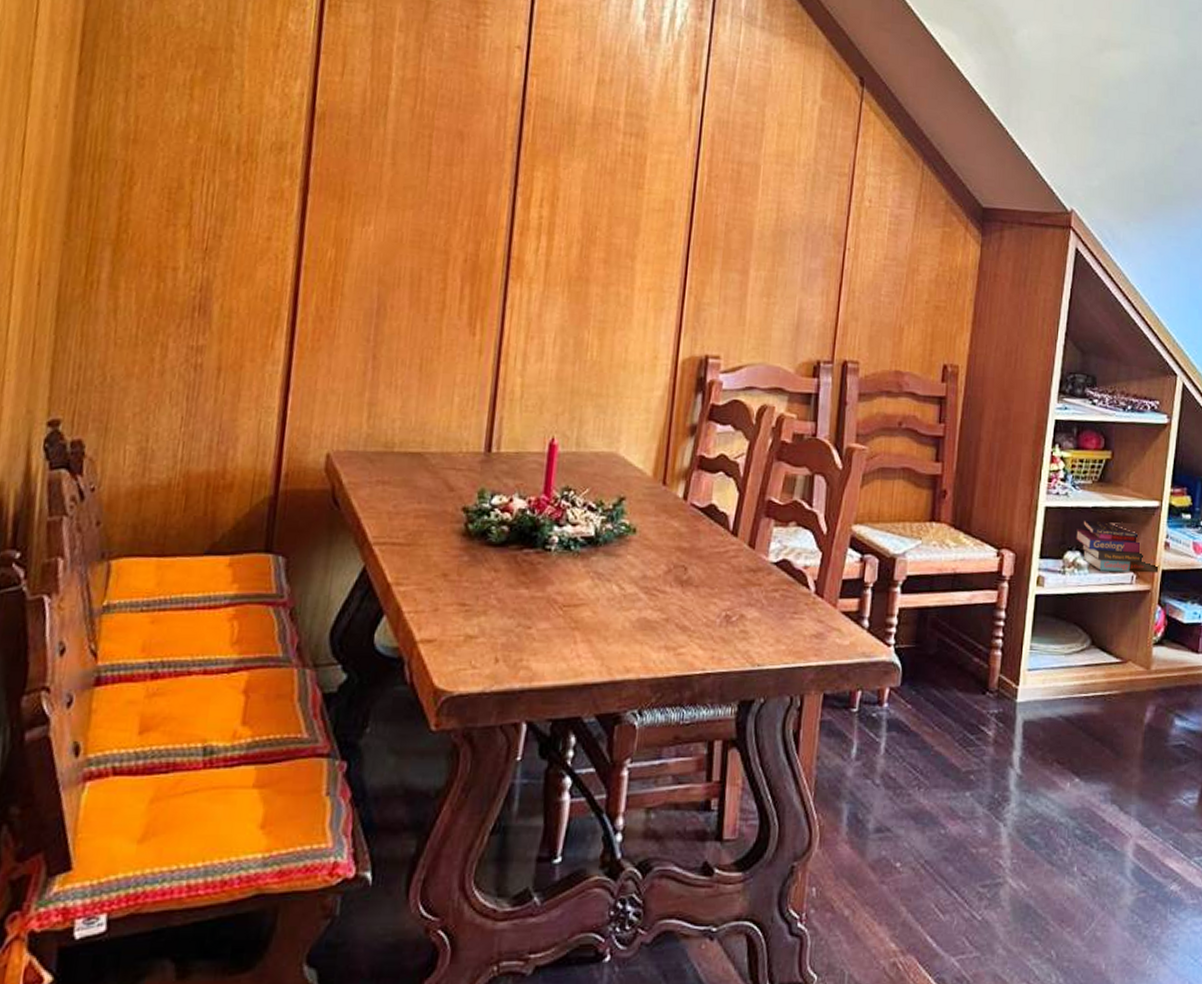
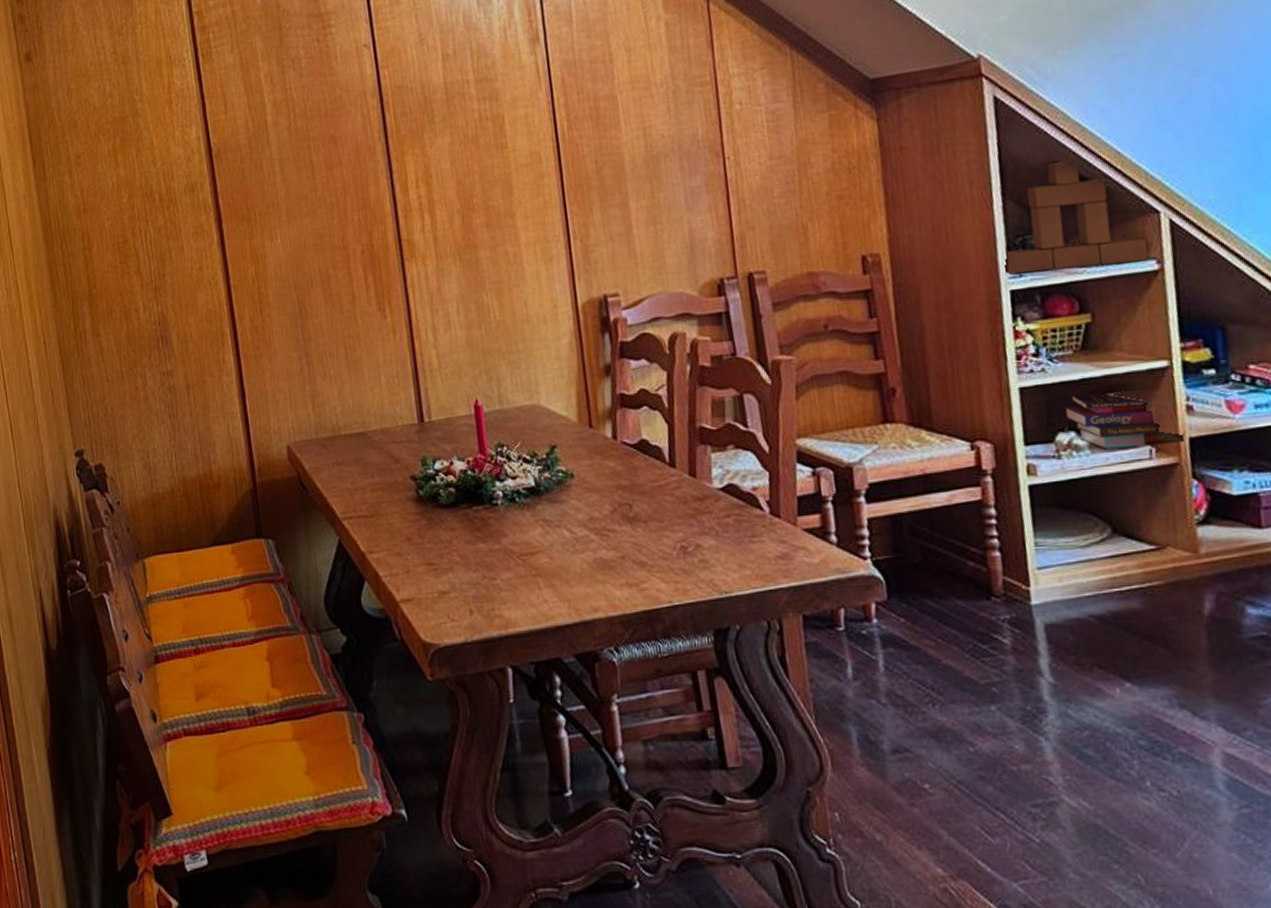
toy blocks: none [1055,316,1164,414] -> present [1005,162,1149,275]

